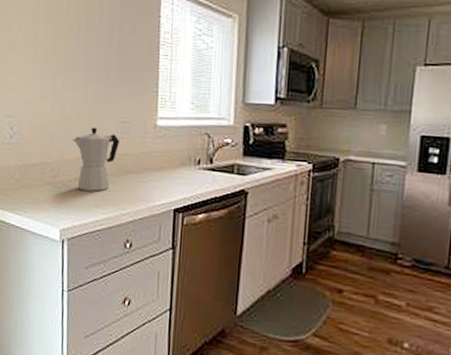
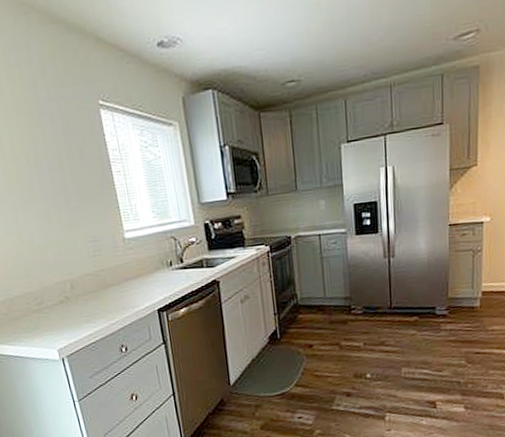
moka pot: present [72,127,120,192] -> none [48,251,95,311]

